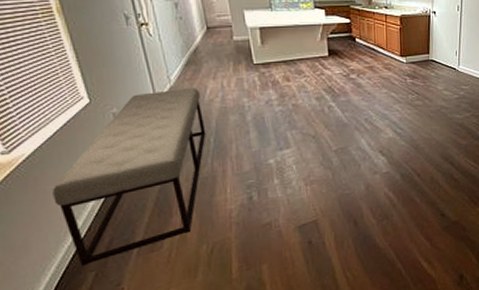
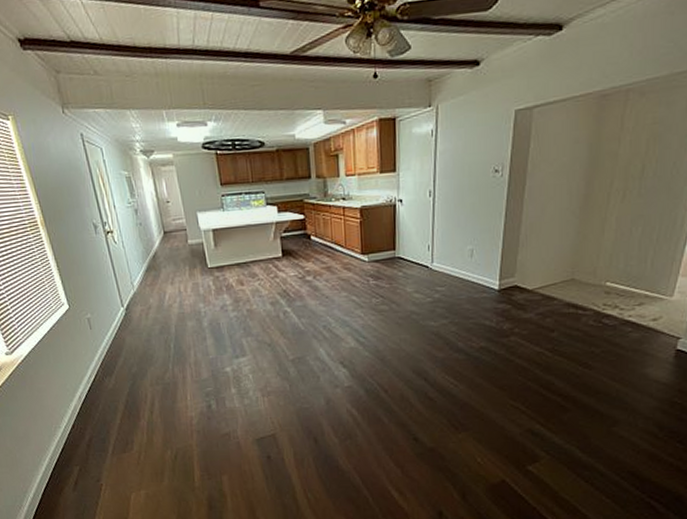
bench: present [52,88,206,266] -> none [44,293,167,460]

